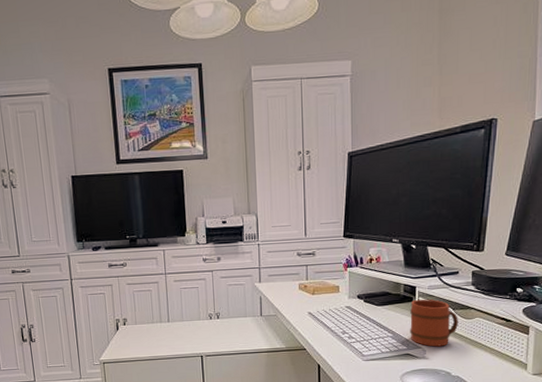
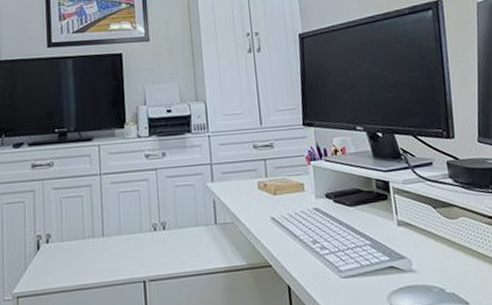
mug: present [410,299,458,347] -> none [386,196,443,256]

